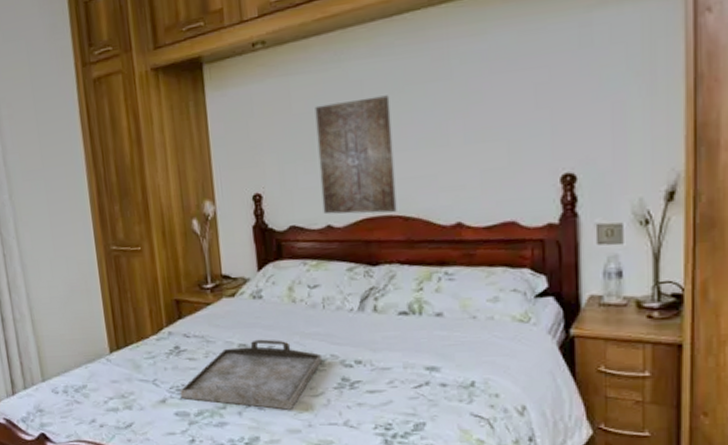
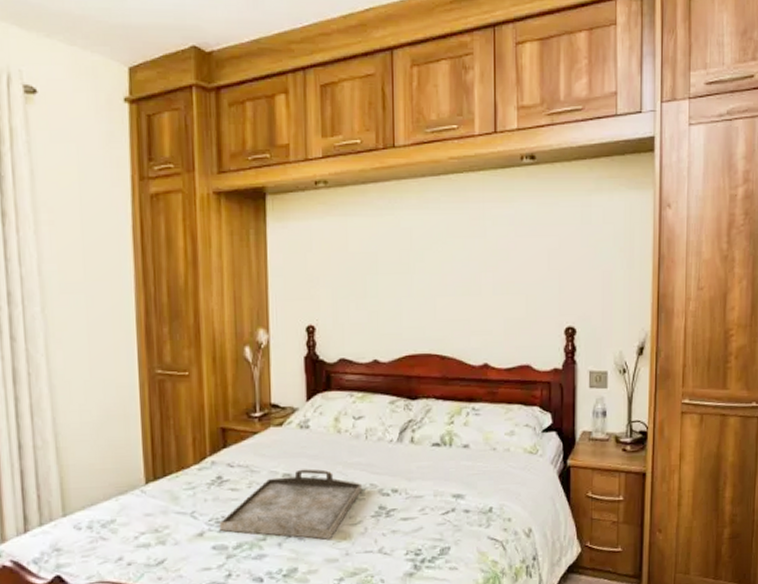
wall art: present [315,95,397,215] -> none [369,245,435,352]

